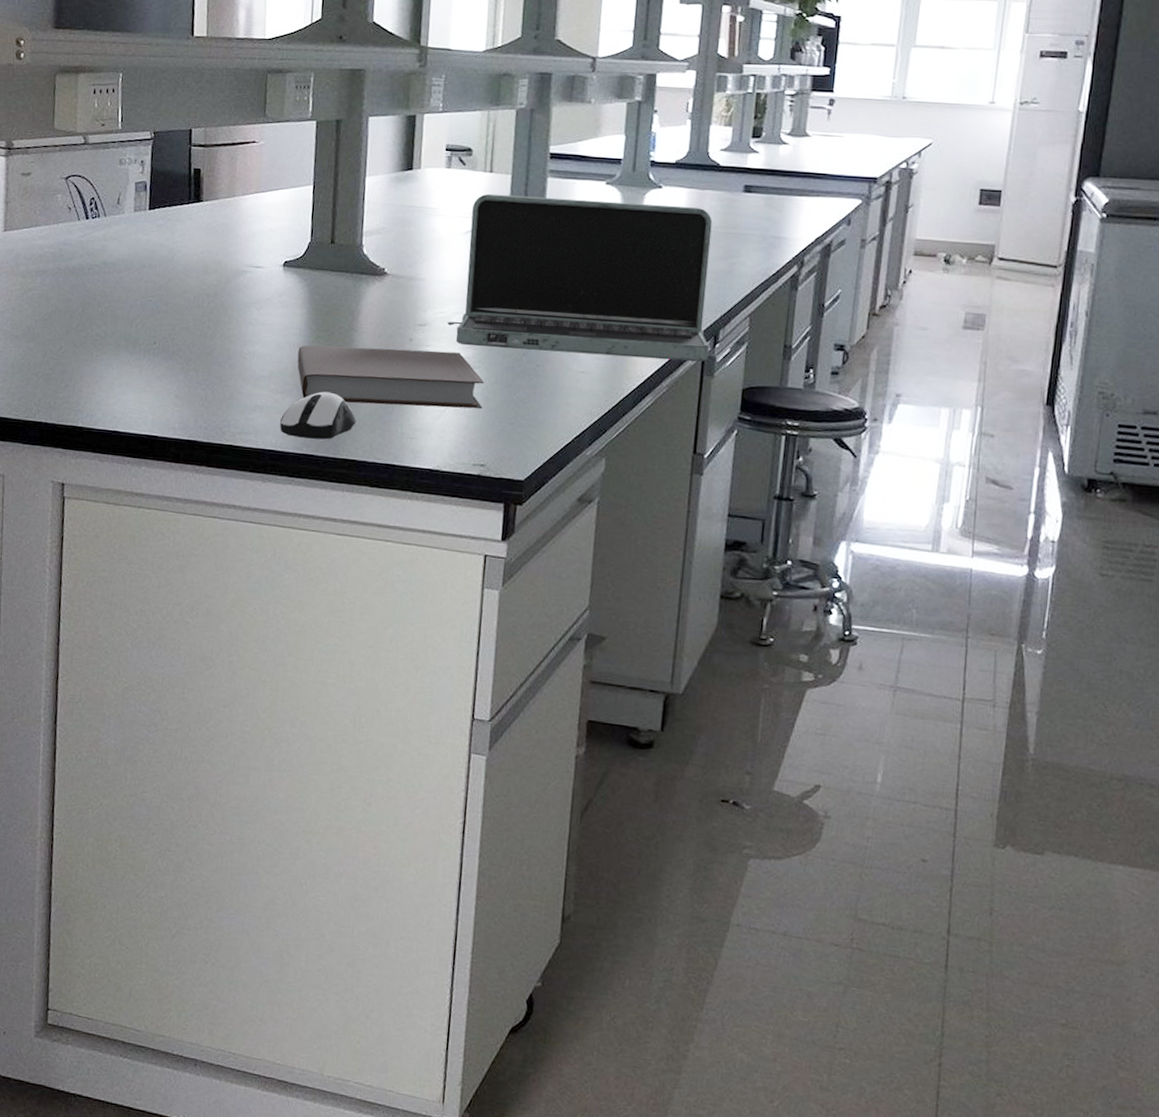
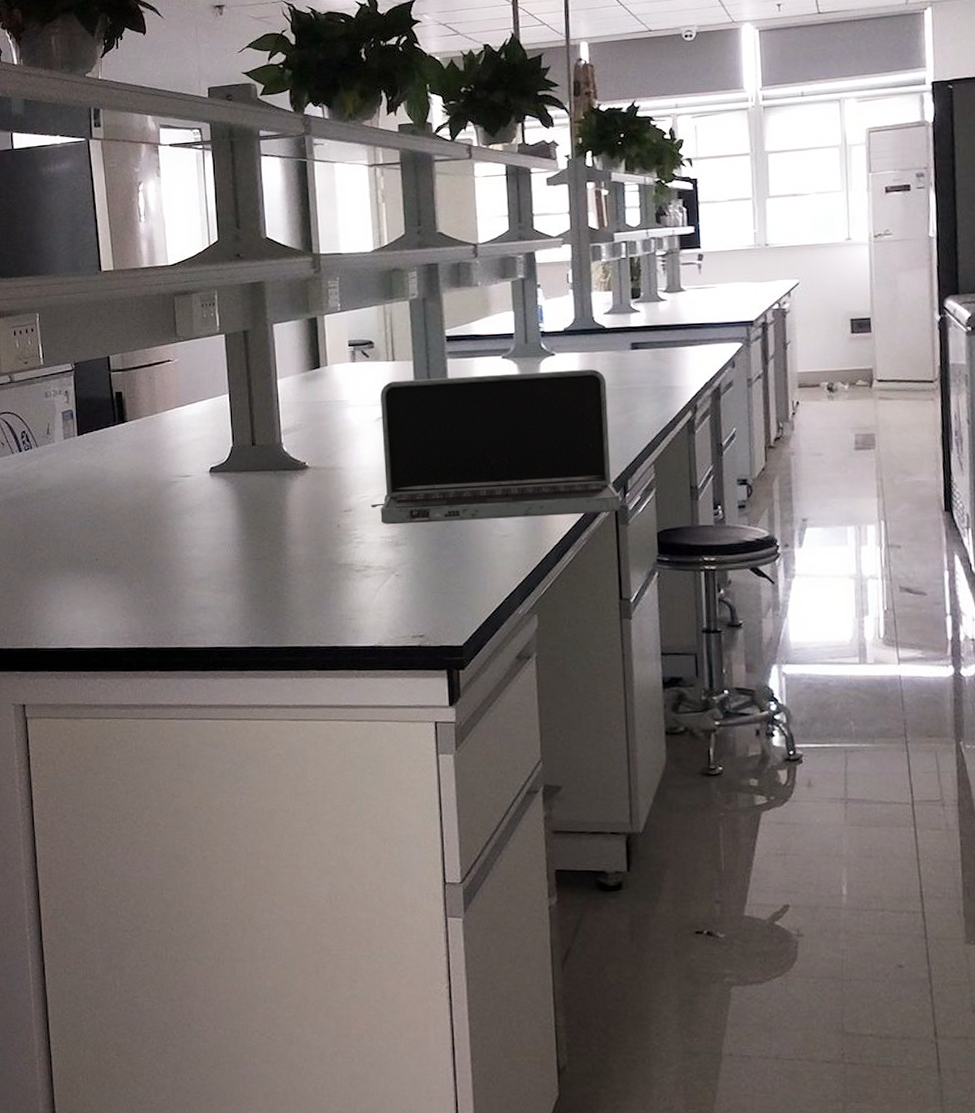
computer mouse: present [280,391,357,440] -> none [224,585,297,632]
notebook: present [297,345,484,409] -> none [233,532,415,594]

